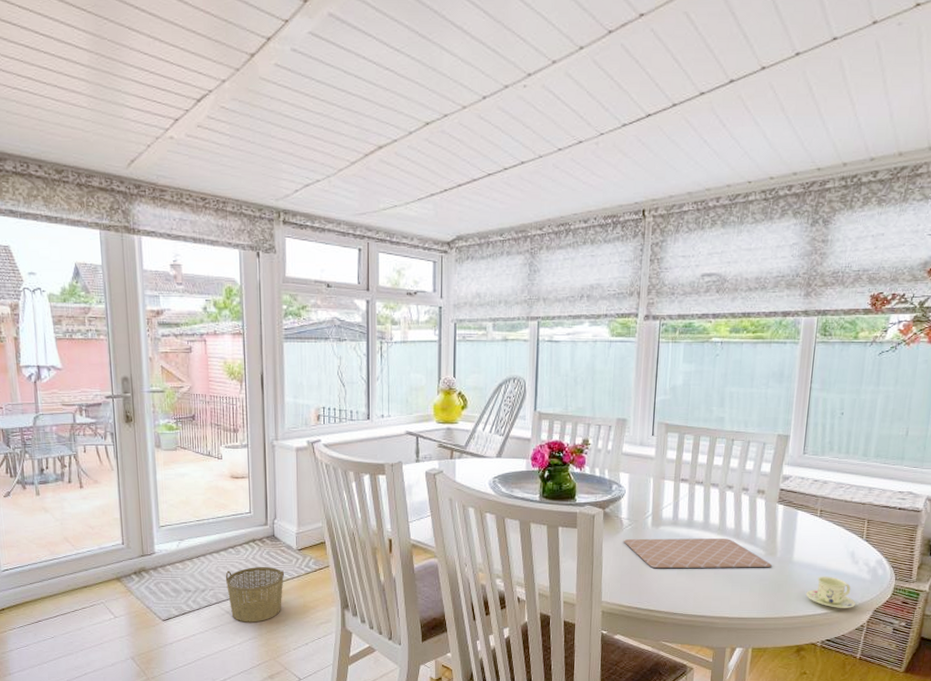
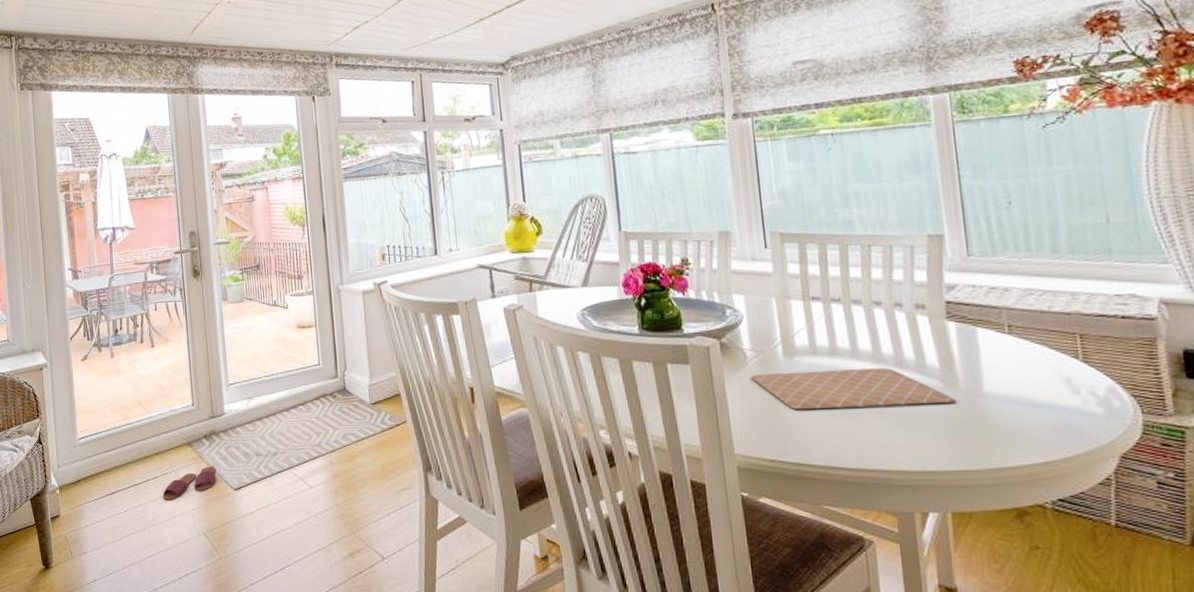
slippers: none [91,599,145,629] -> present [163,466,216,500]
basket: present [225,566,285,623] -> none [296,424,360,490]
cup and saucer: present [805,576,855,608] -> none [1012,411,1090,455]

